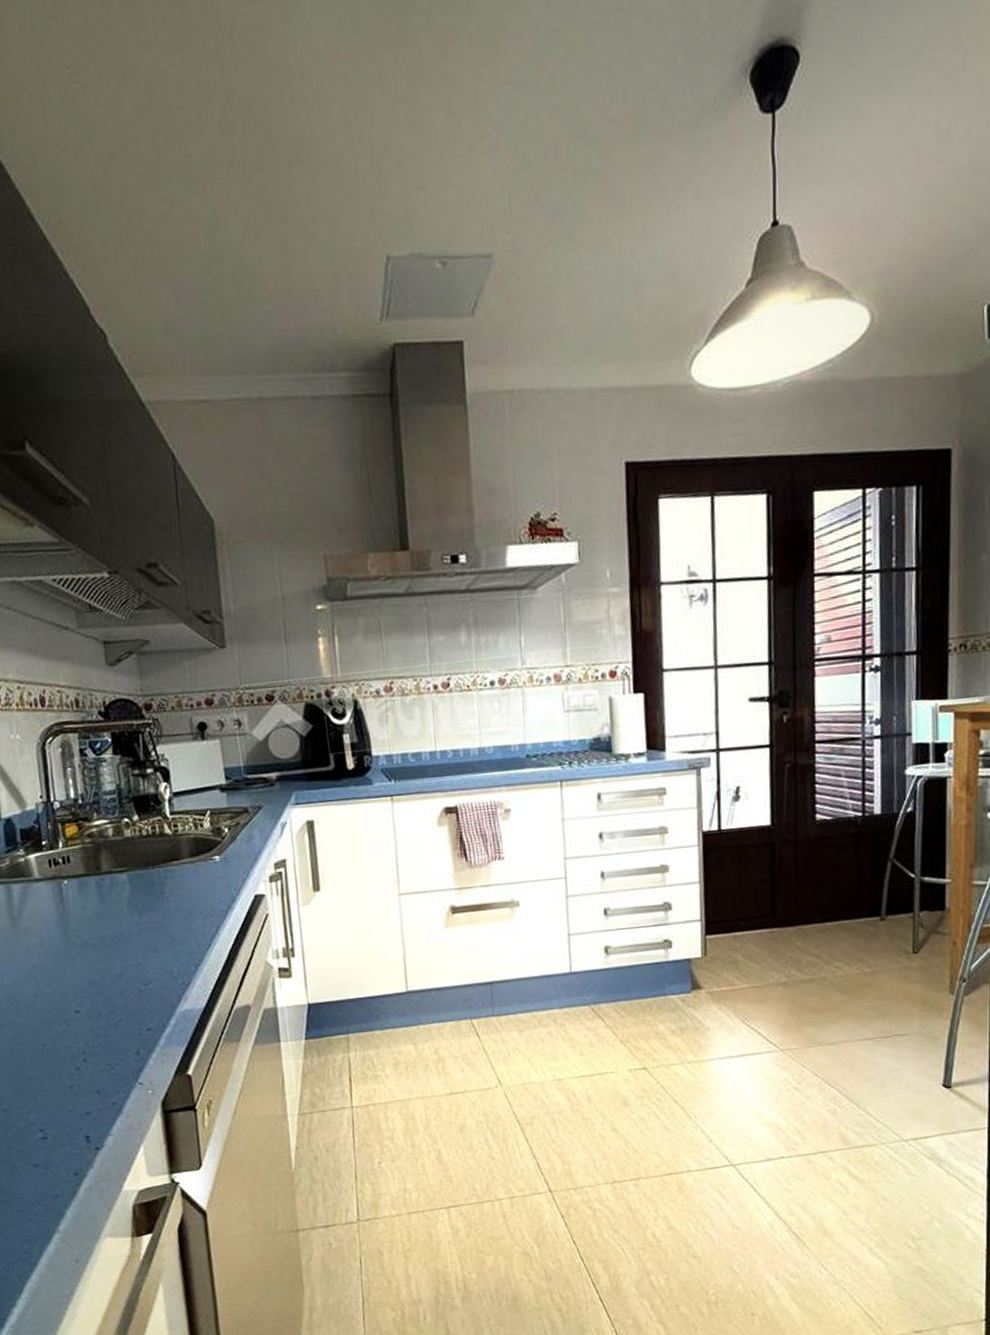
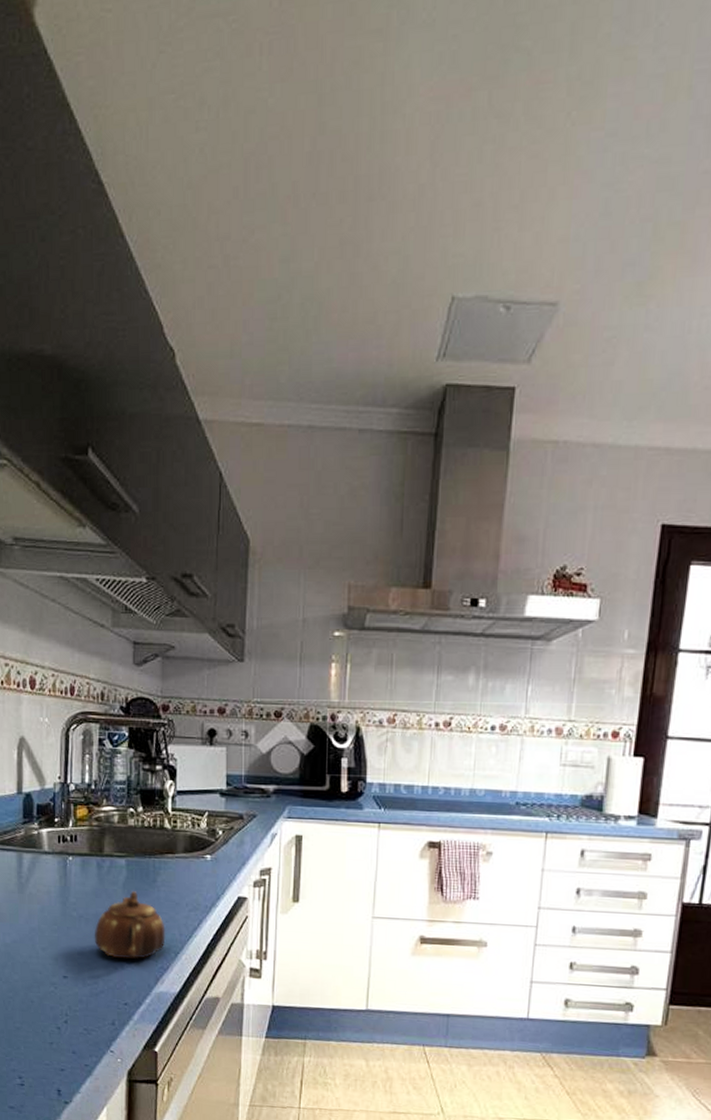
teapot: none [103,906,183,981] -> present [94,891,166,959]

